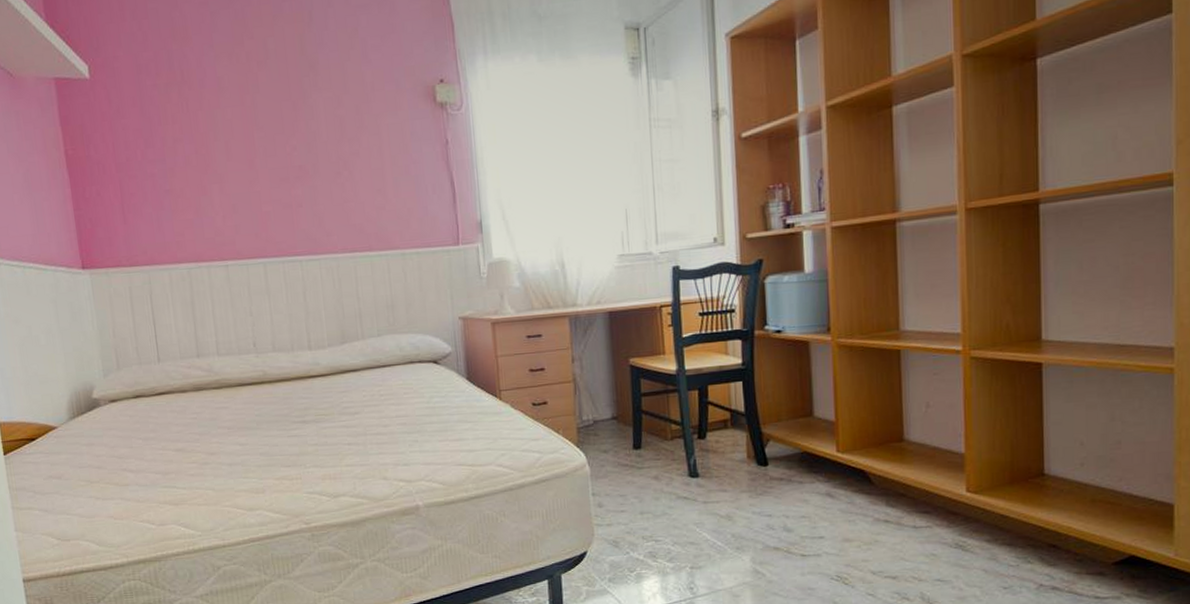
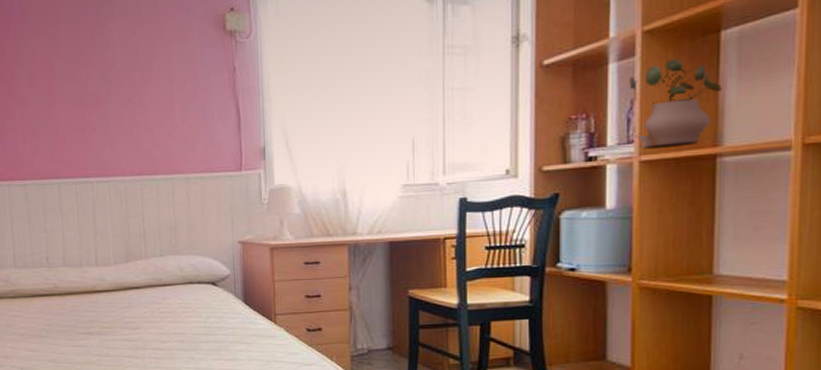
potted plant: none [818,132,897,216] -> present [629,59,722,149]

